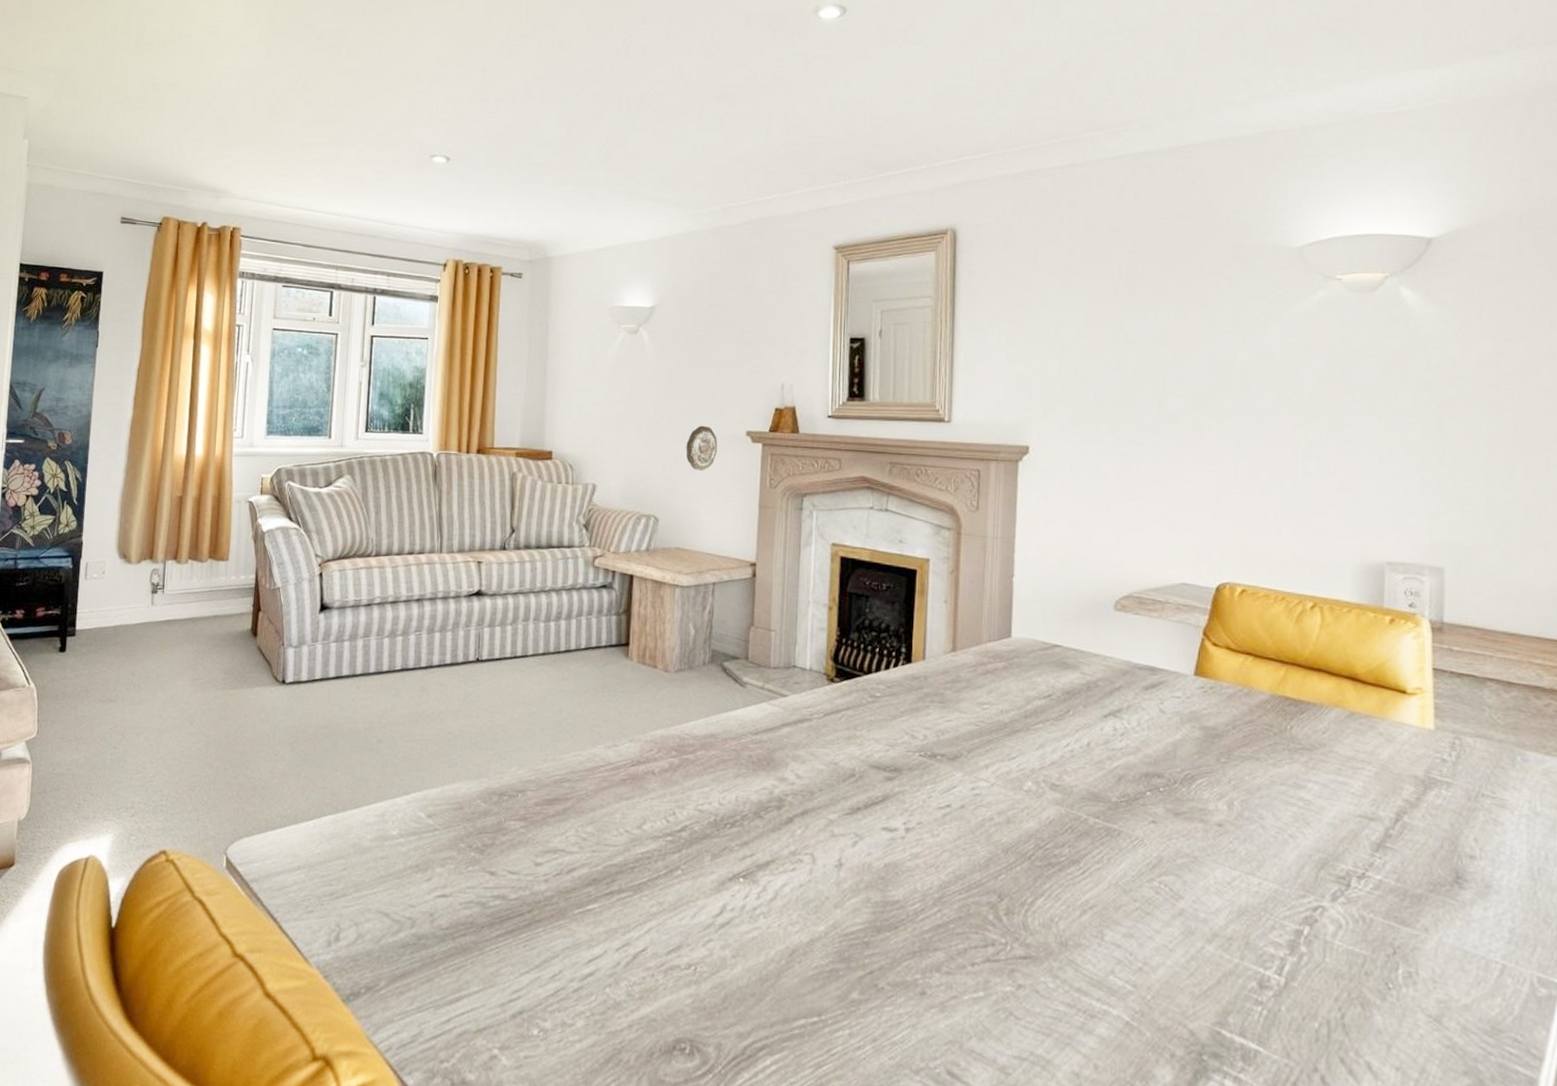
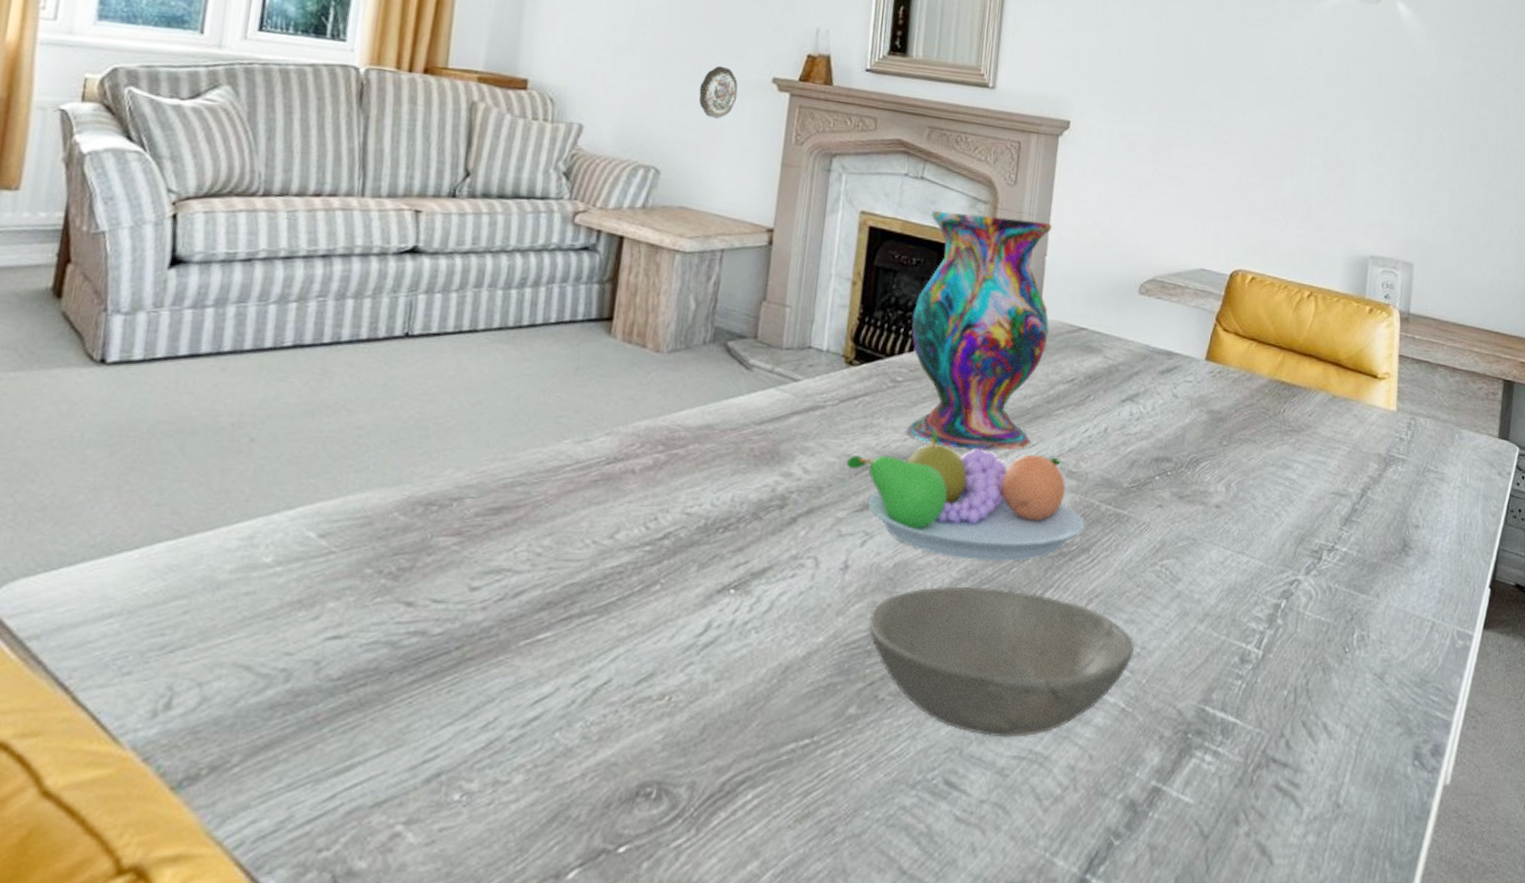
fruit bowl: none [834,741,1073,869] -> present [847,429,1085,562]
soup bowl: none [864,887,1135,1039] -> present [868,586,1134,738]
vase: none [886,539,1021,763] -> present [906,211,1052,451]

